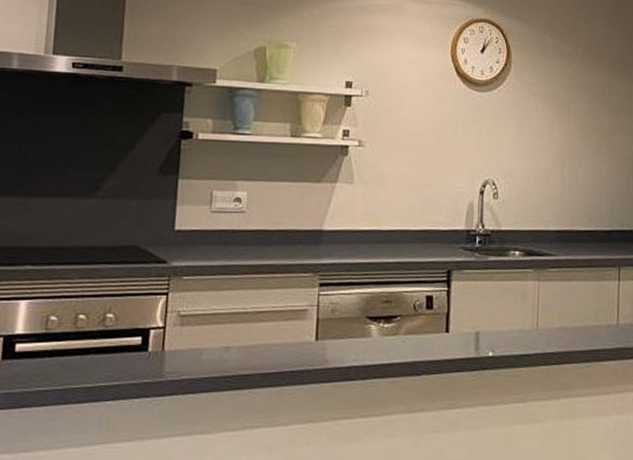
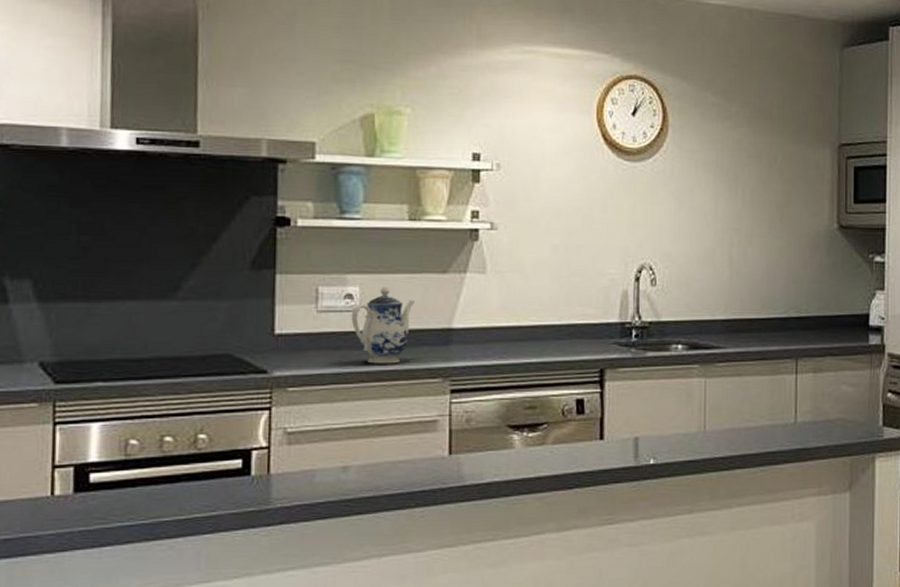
teapot: none [238,192,292,259] -> present [351,286,415,364]

